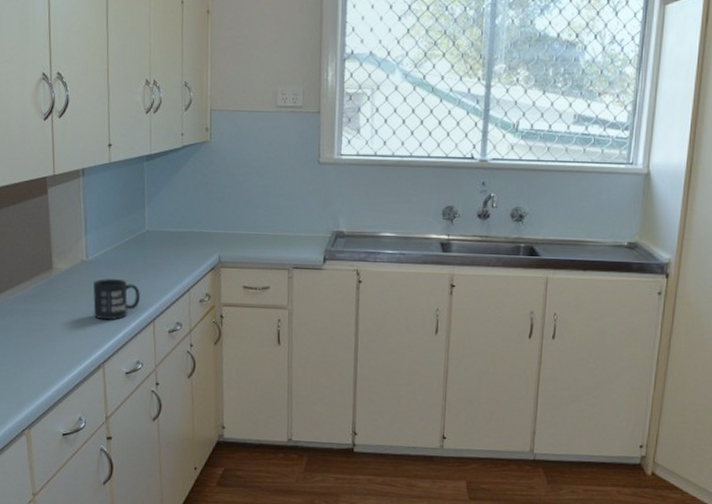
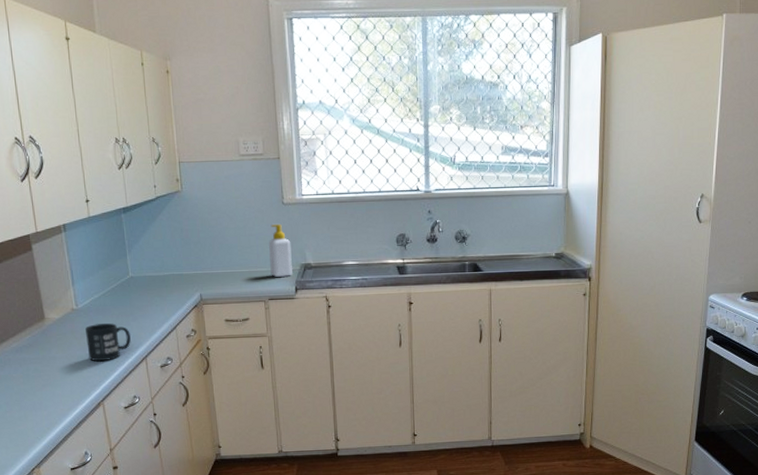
soap bottle: none [298,184,324,245] -> present [269,223,293,278]

